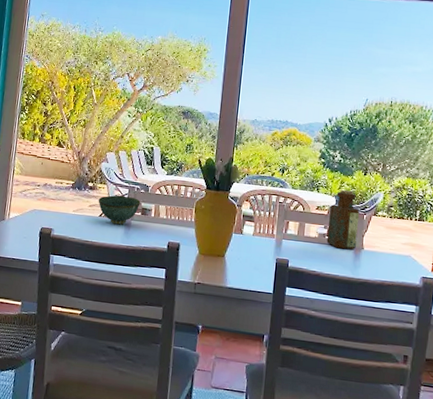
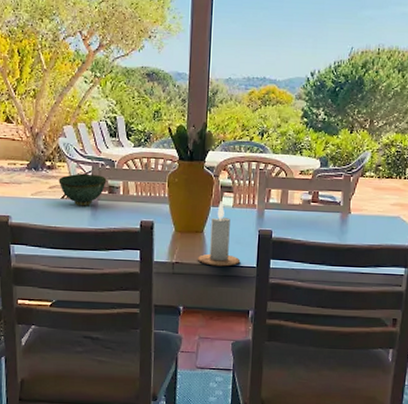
candle: none [217,229,258,291] -> present [197,201,241,267]
bottle: present [326,190,360,250] -> none [311,151,346,215]

